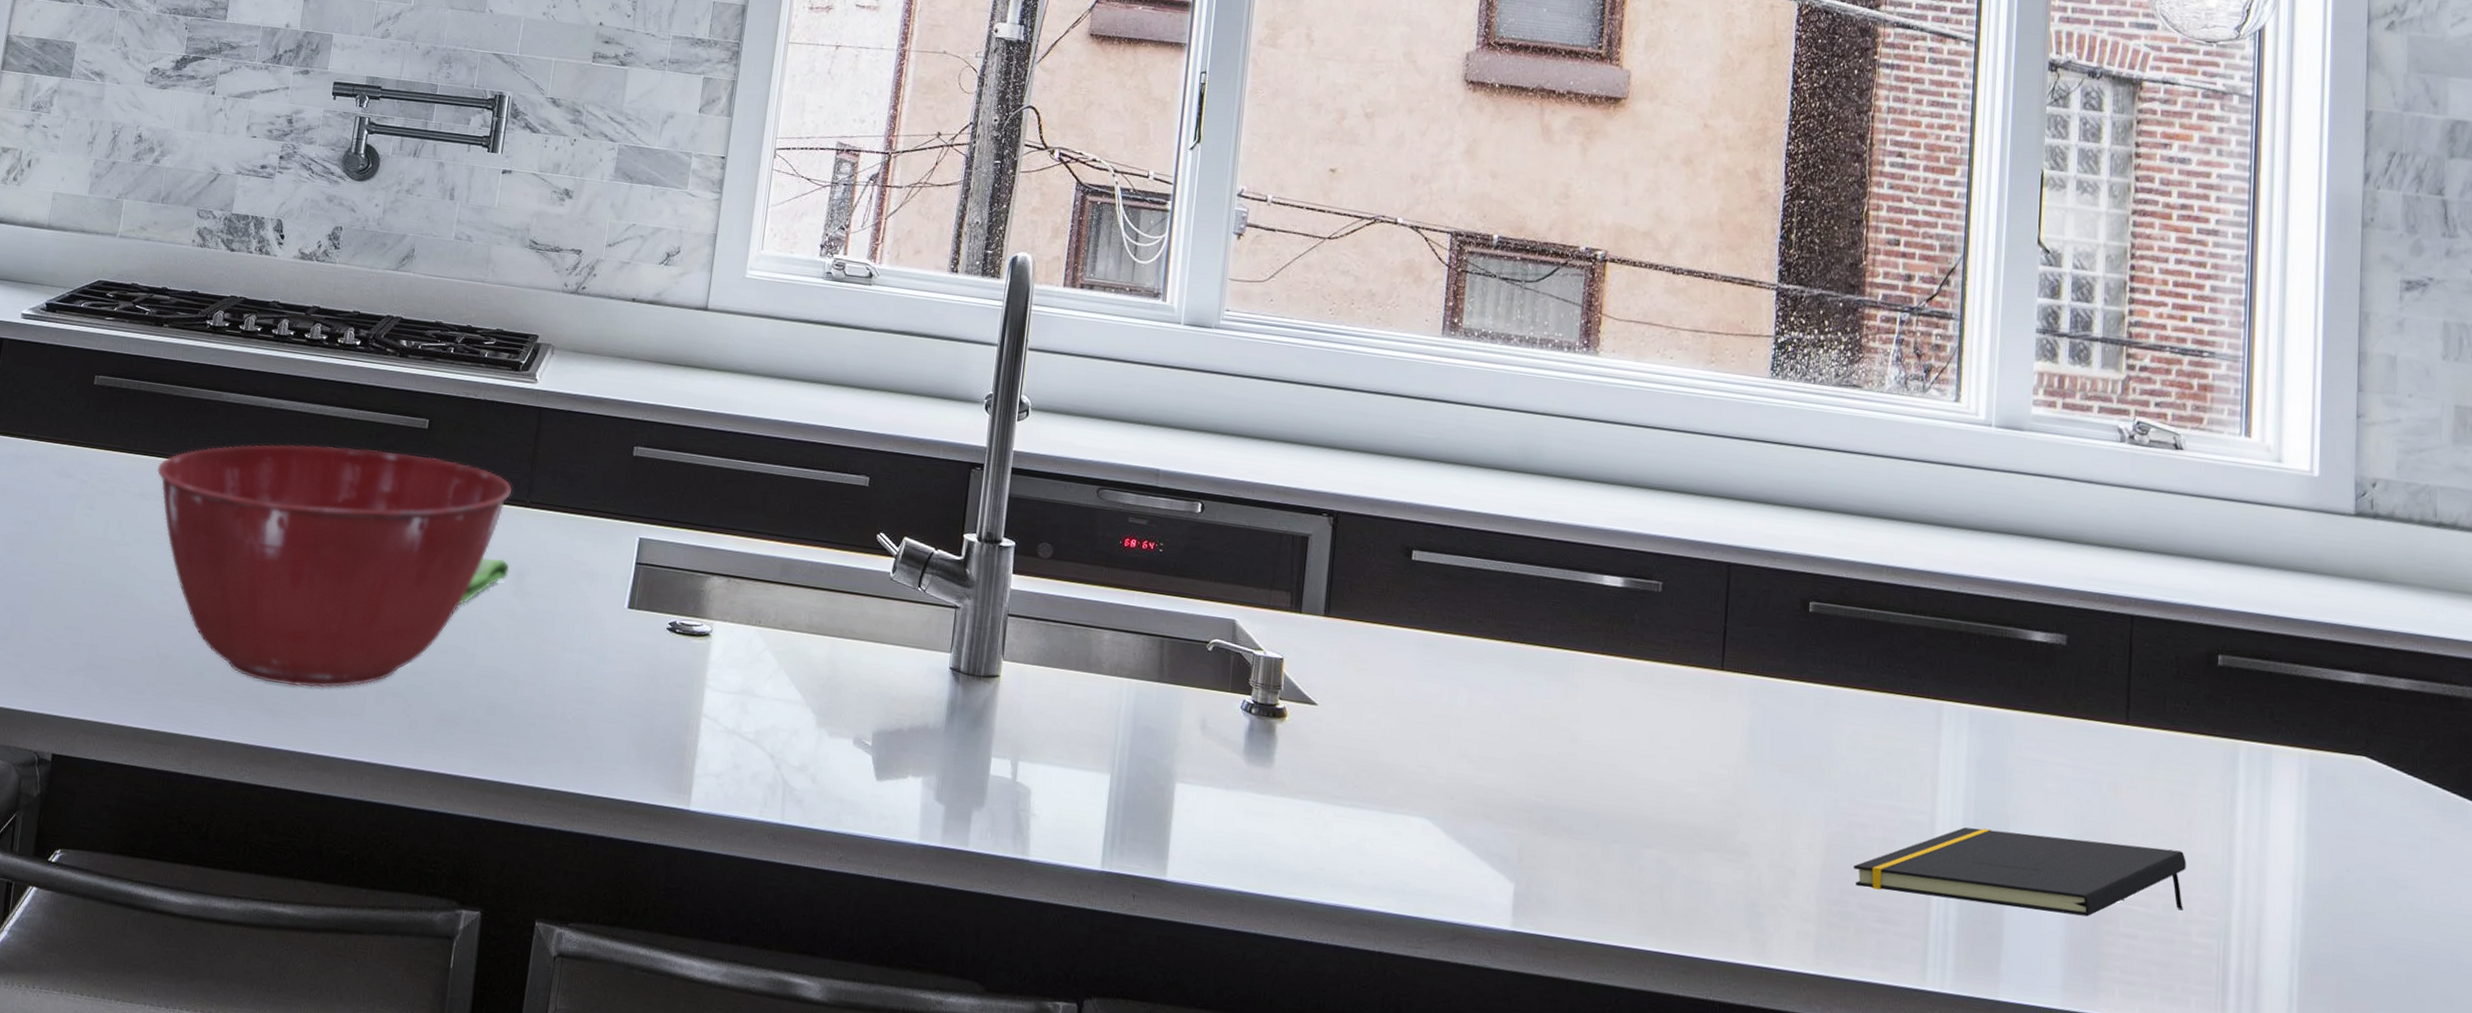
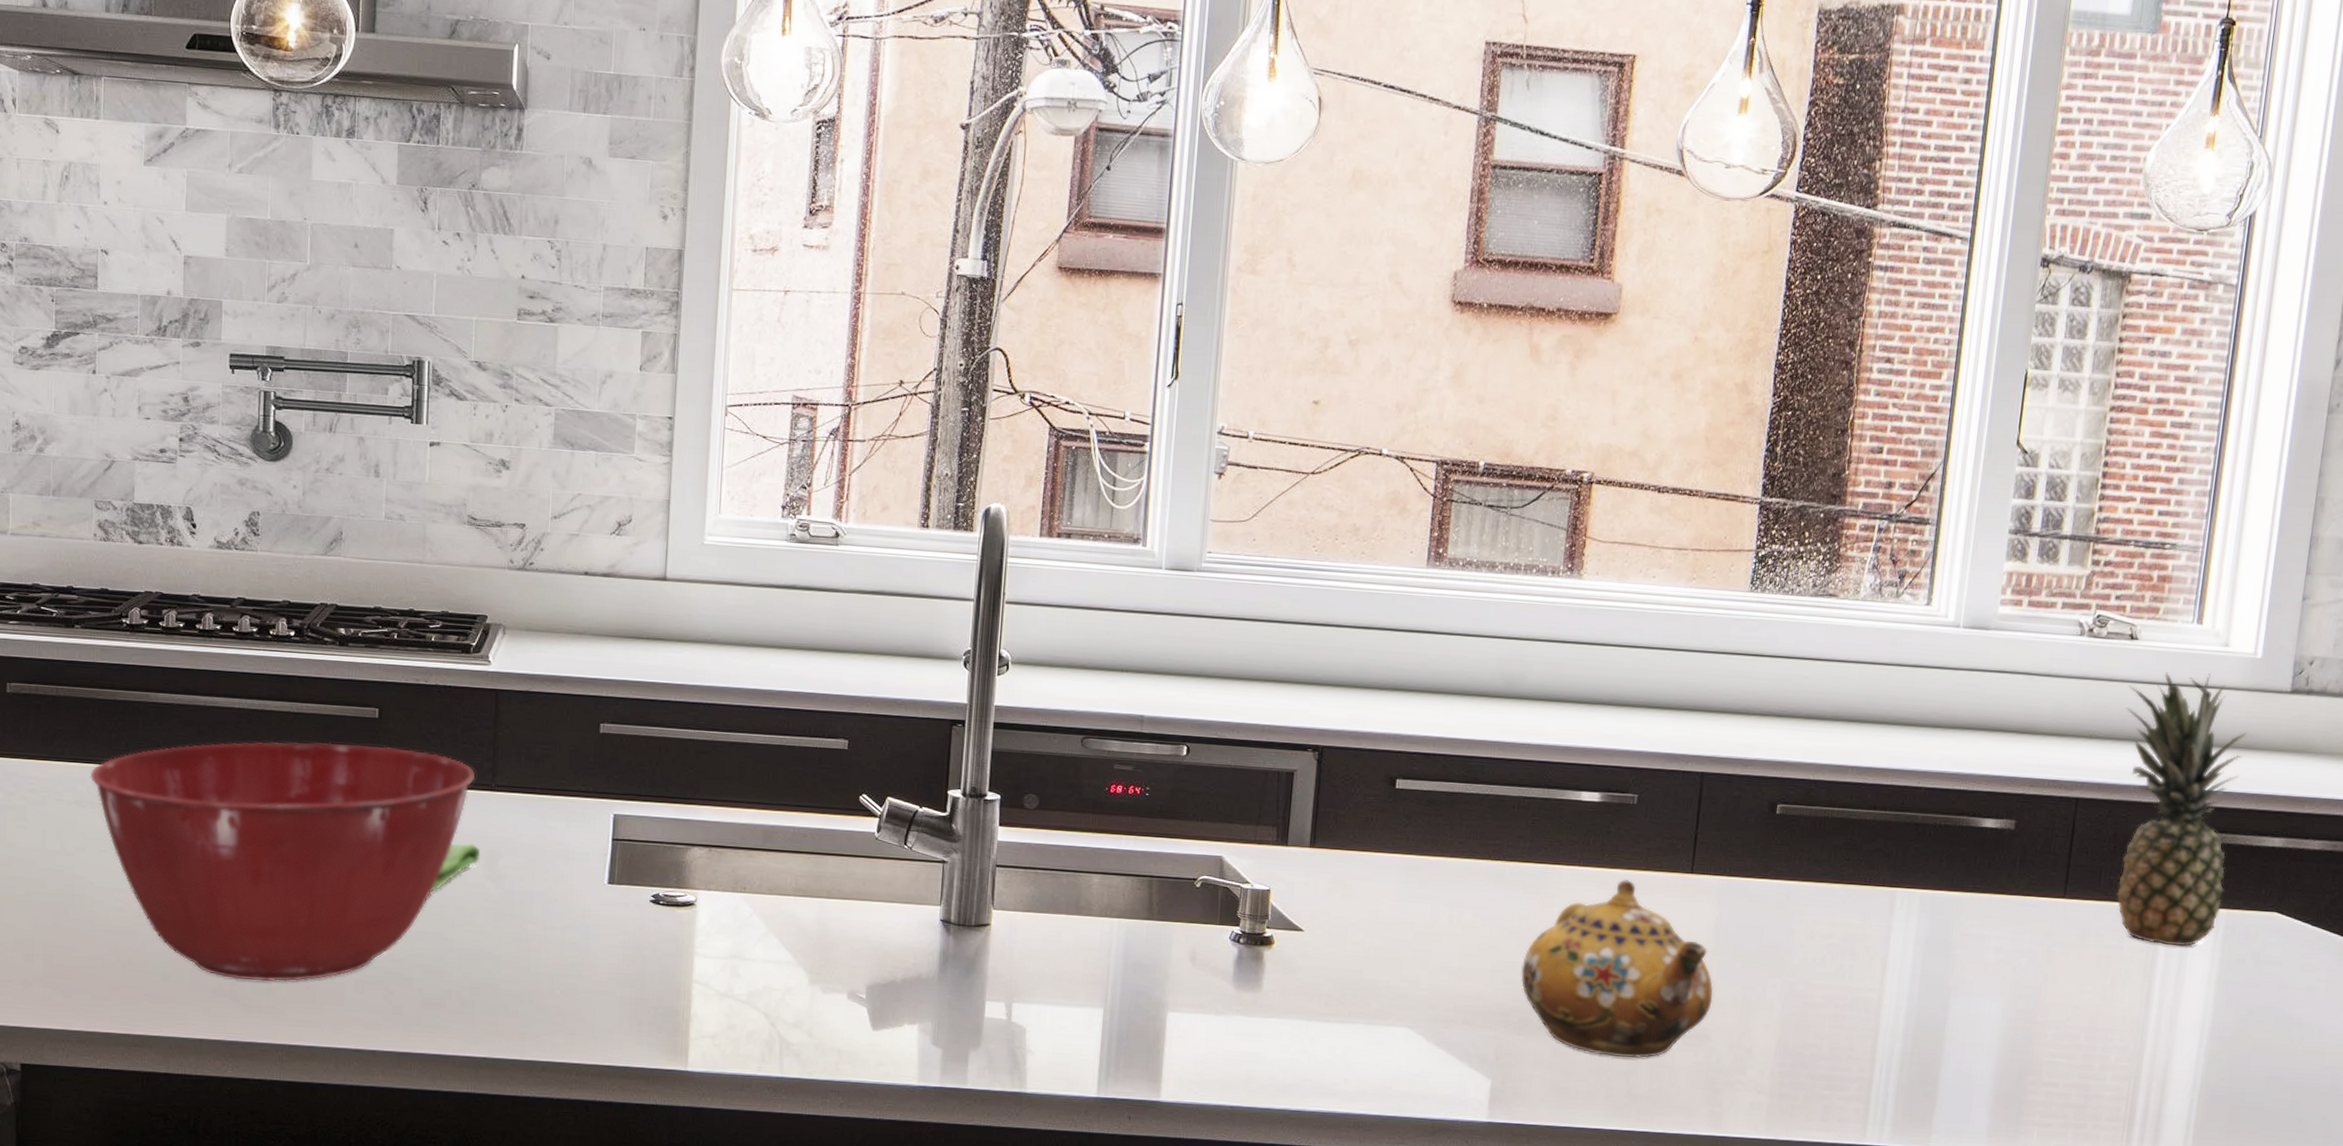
teapot: none [1544,672,1751,872] -> present [1521,880,1714,1059]
notepad: present [1853,827,2186,917] -> none [1805,1000,2107,1071]
fruit: none [2176,485,2314,789] -> present [2116,672,2249,947]

